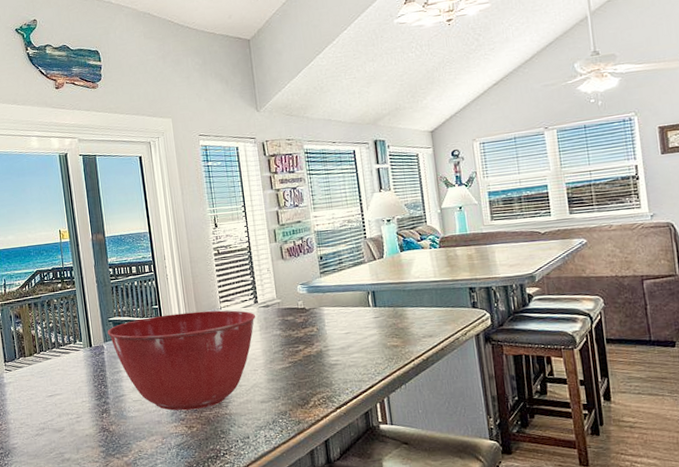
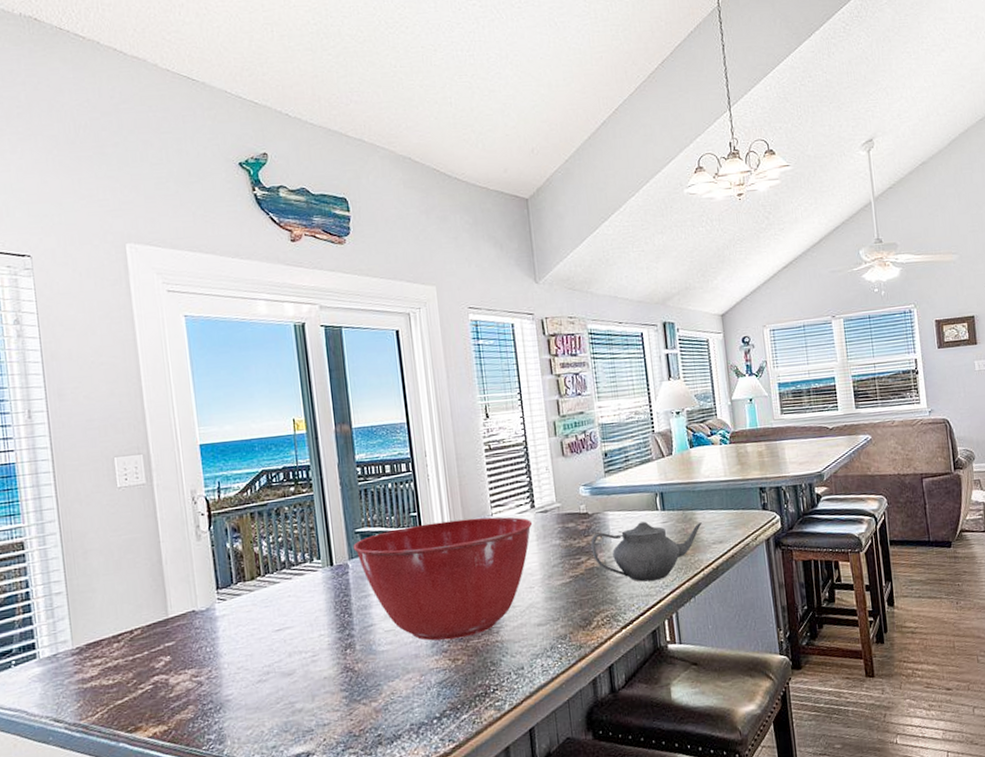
teapot: none [308,316,412,369] -> present [591,521,702,582]

